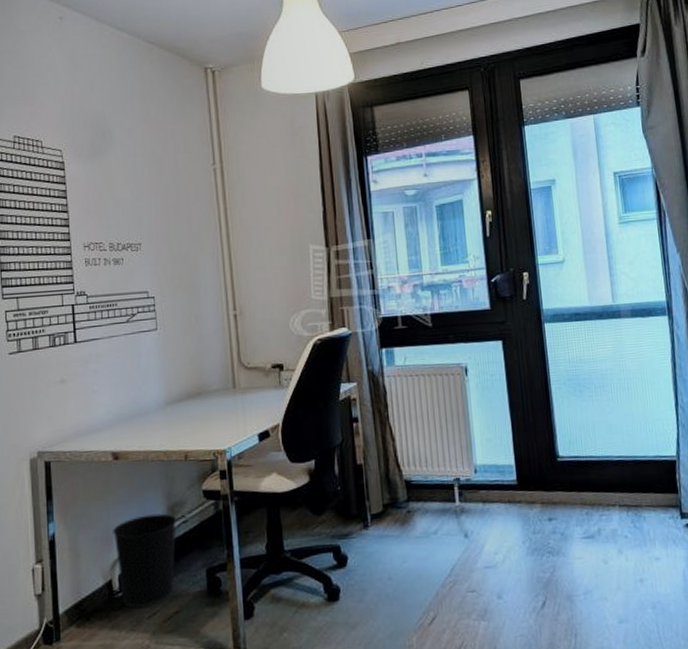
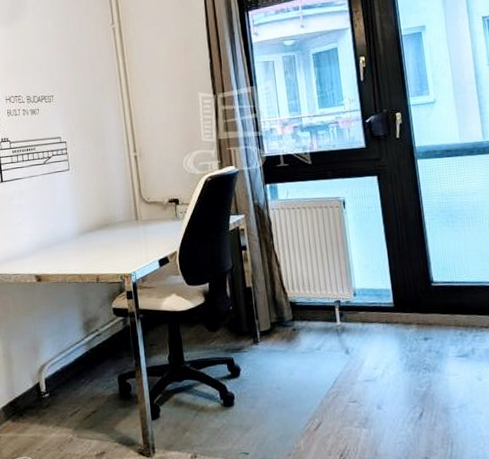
wastebasket: present [113,513,177,609] -> none [39,327,92,408]

